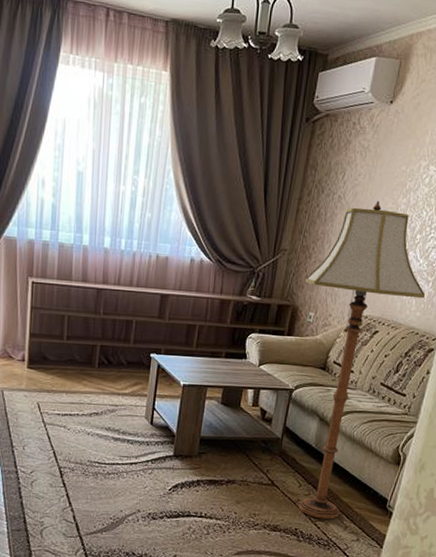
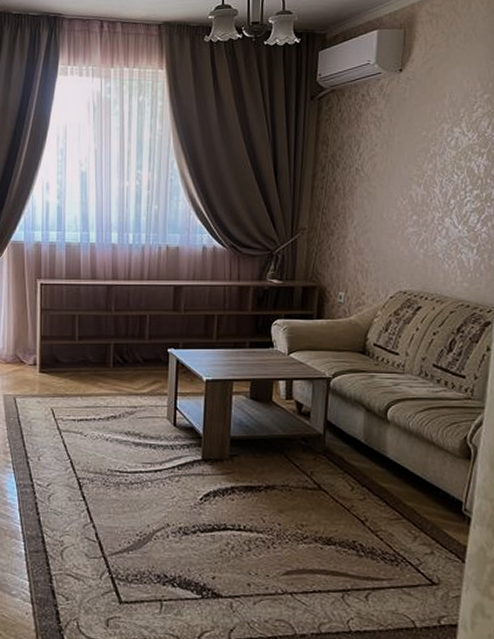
floor lamp: present [298,200,425,520] -> none [329,169,470,529]

